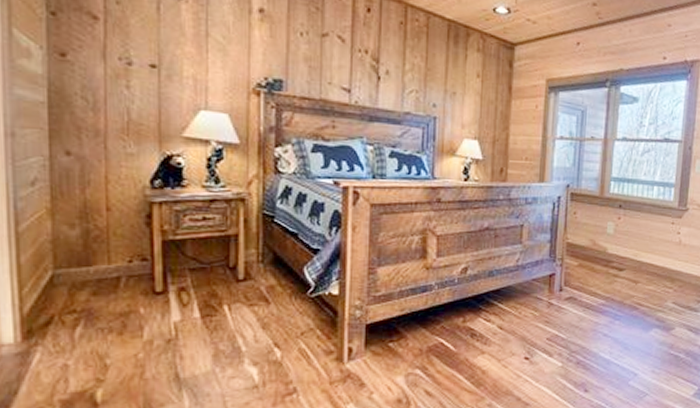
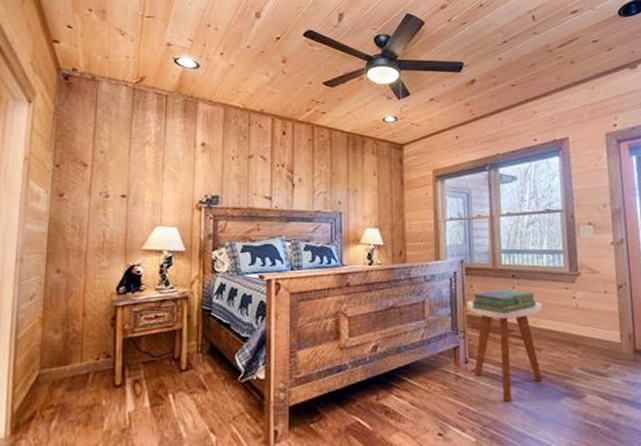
side table: none [567,228,645,330] -> present [466,300,542,402]
stack of books: none [573,219,640,244] -> present [471,289,537,314]

